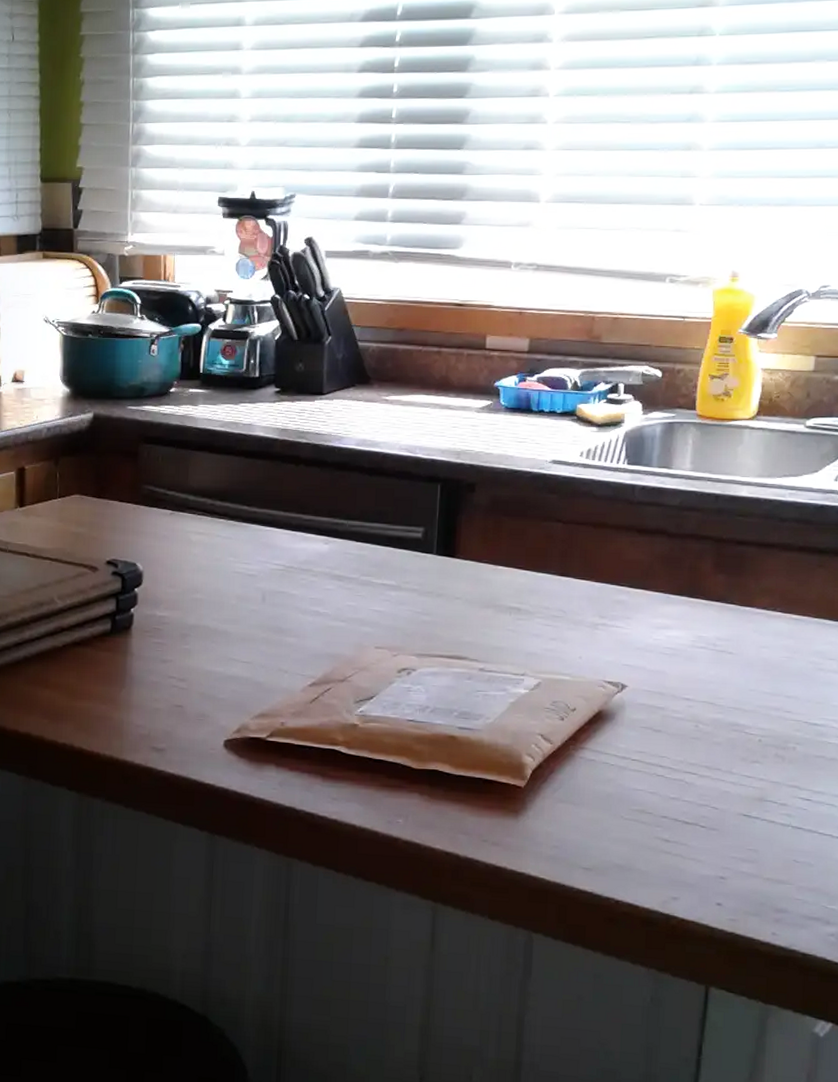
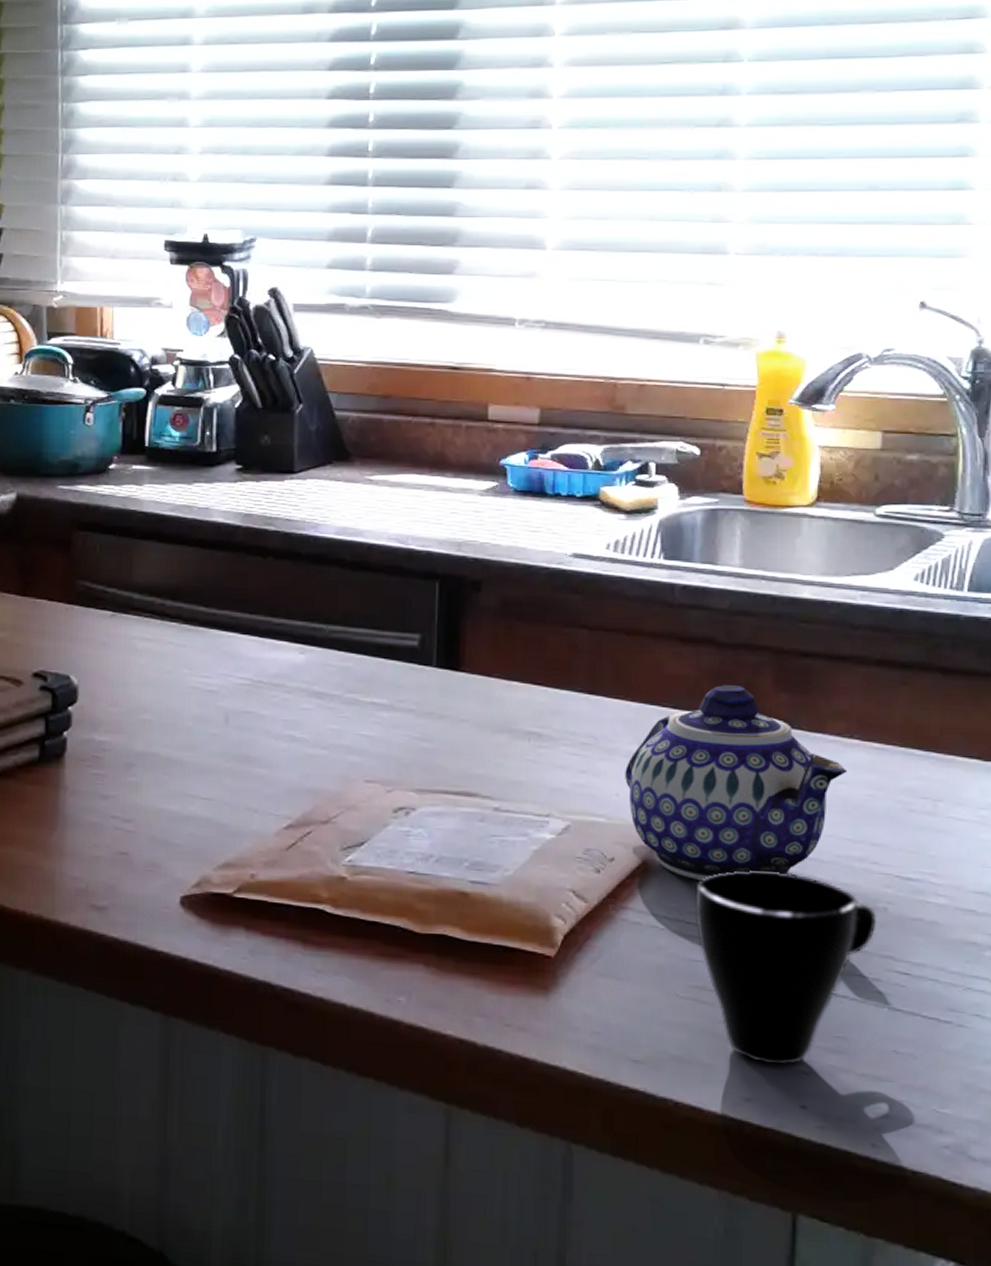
teapot: none [587,567,770,726] -> present [625,684,848,880]
cup: none [638,718,787,872] -> present [694,870,877,1065]

